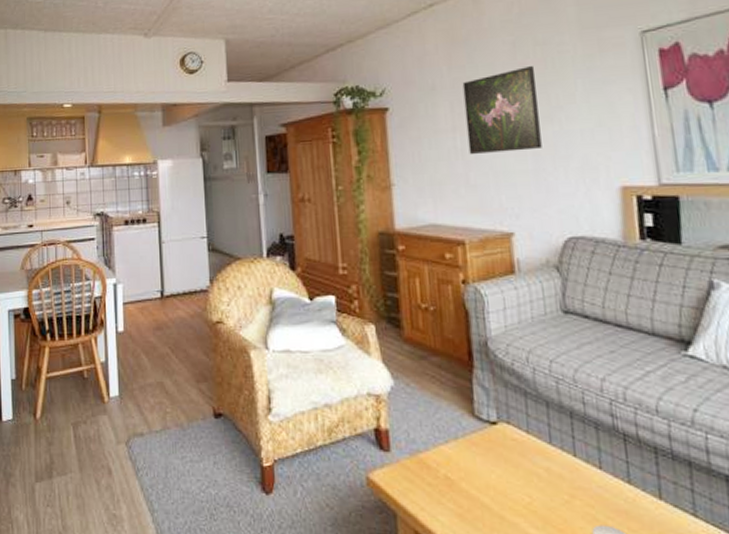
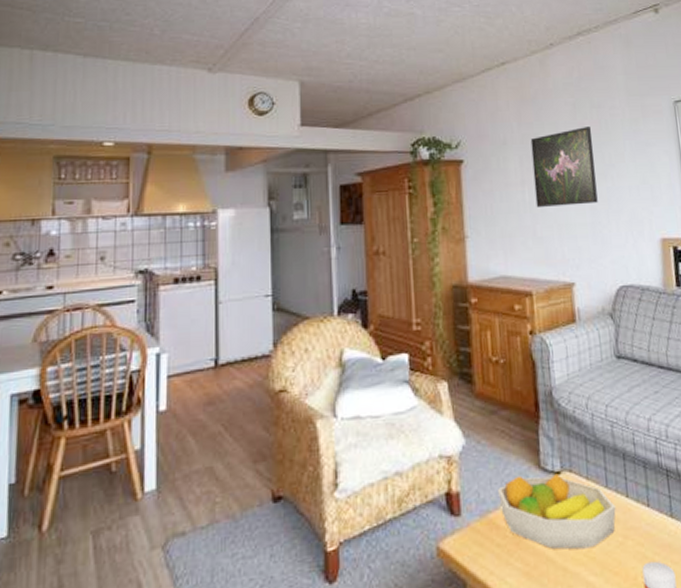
fruit bowl: none [428,421,561,501] -> present [498,474,616,550]

